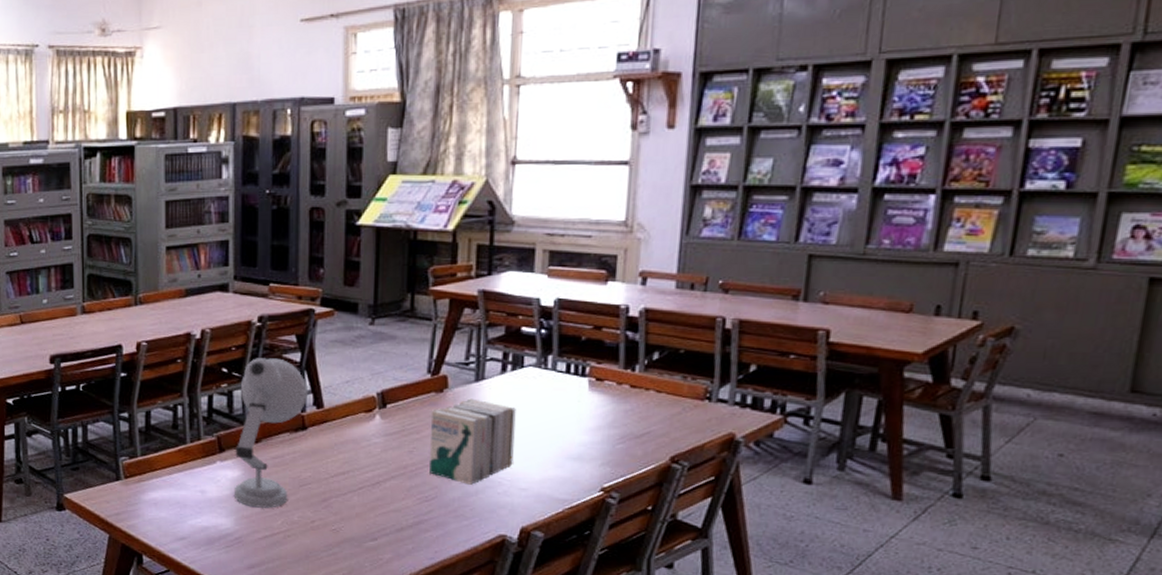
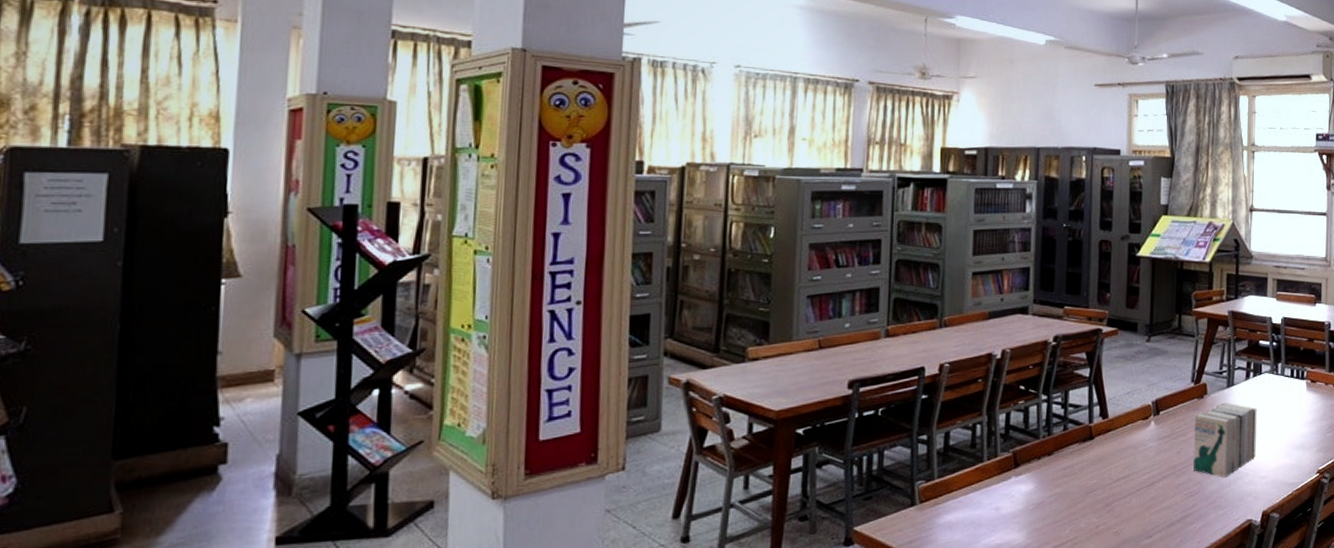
desk lamp: present [233,358,307,508] -> none [1026,374,1095,519]

